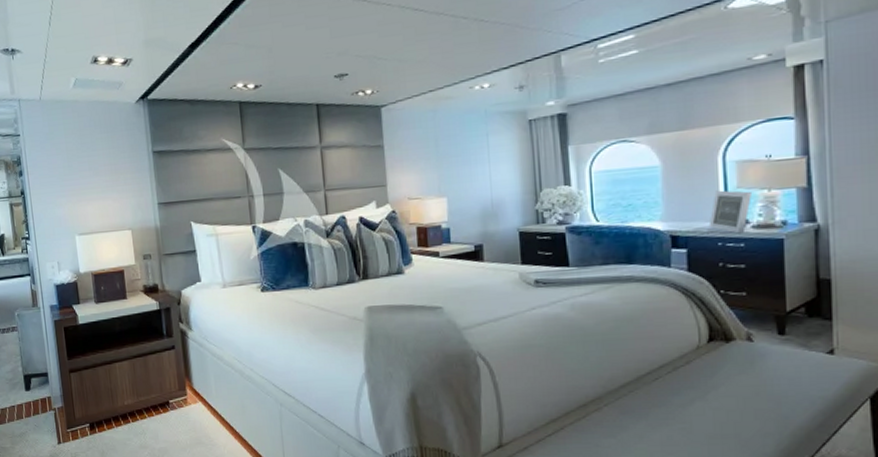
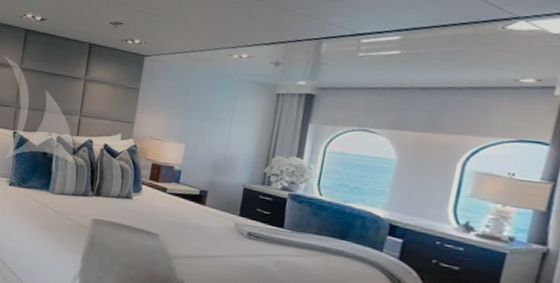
picture frame: present [708,190,752,234] -> none [430,194,484,239]

